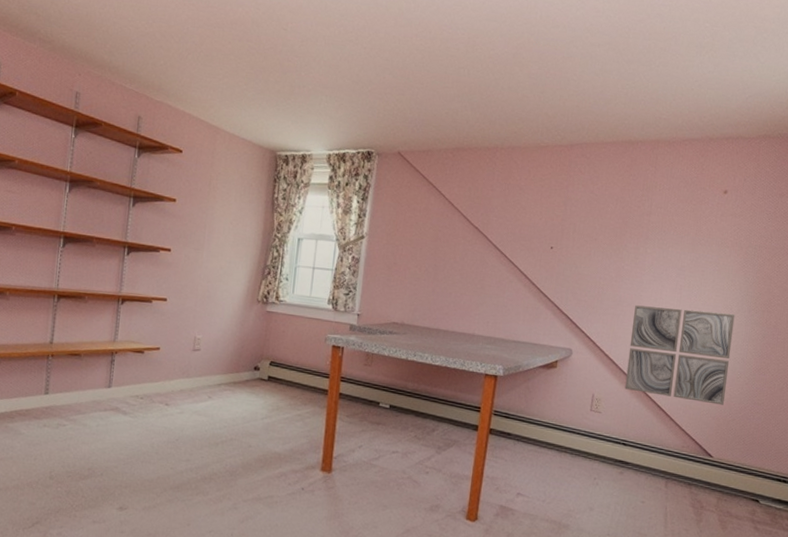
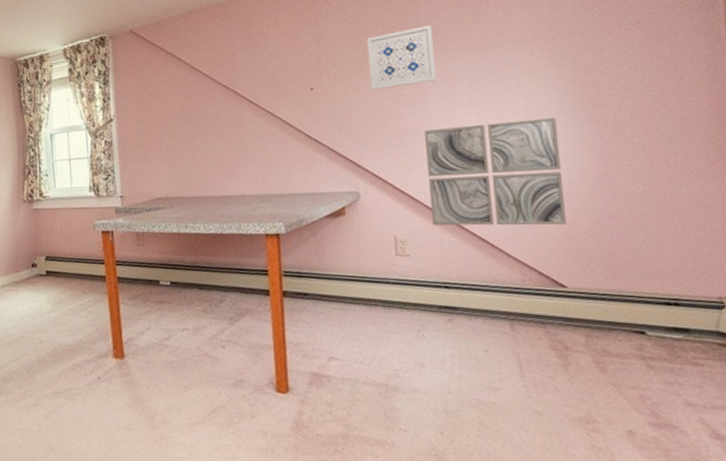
wall art: none [601,212,660,264] -> present [366,25,437,91]

